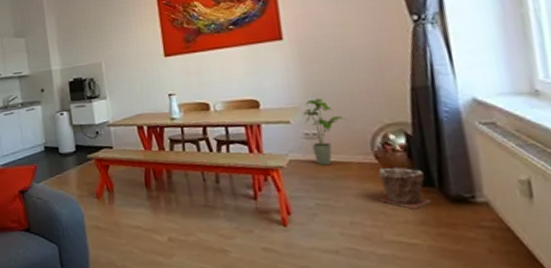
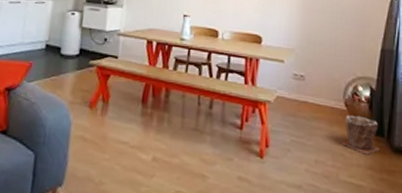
house plant: present [303,98,346,166] -> none [296,44,328,106]

